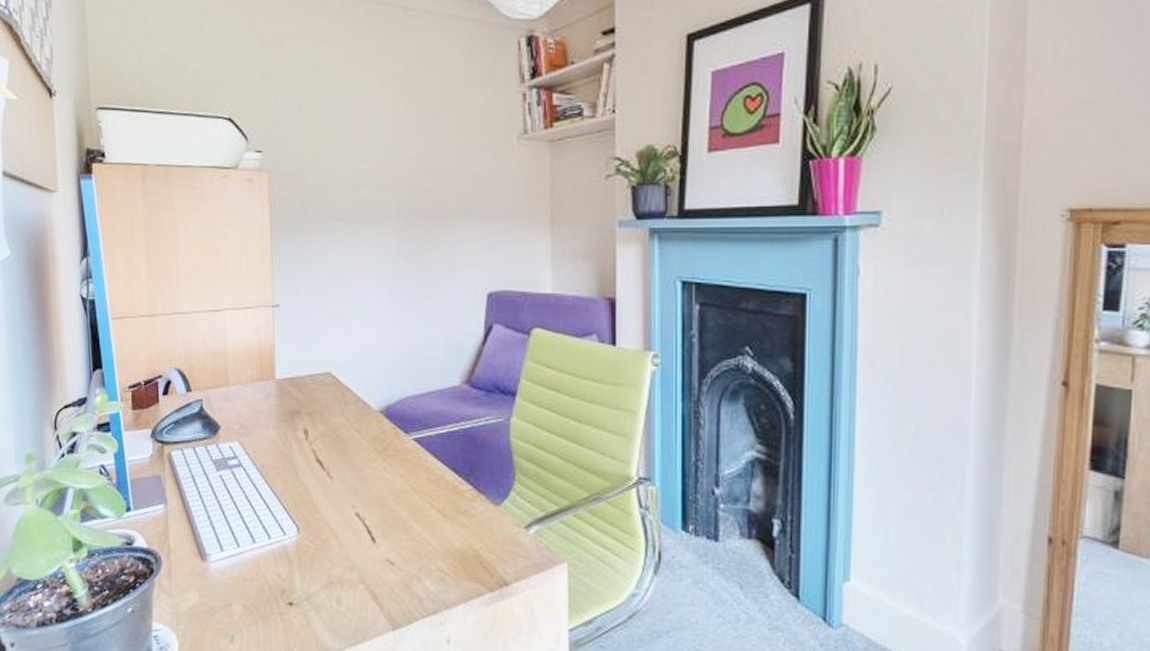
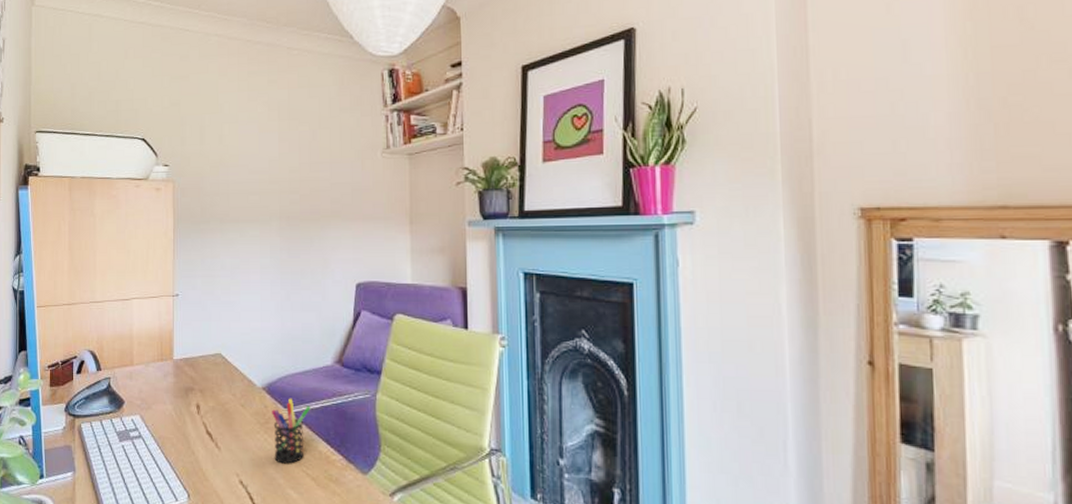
pen holder: none [391,422,435,495] -> present [272,398,310,464]

